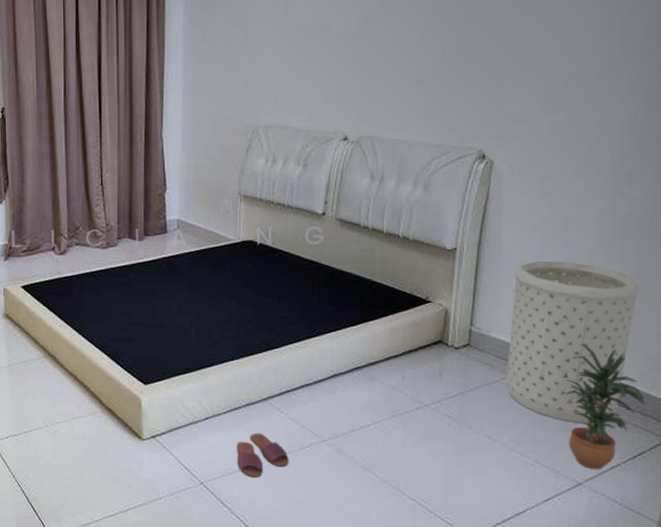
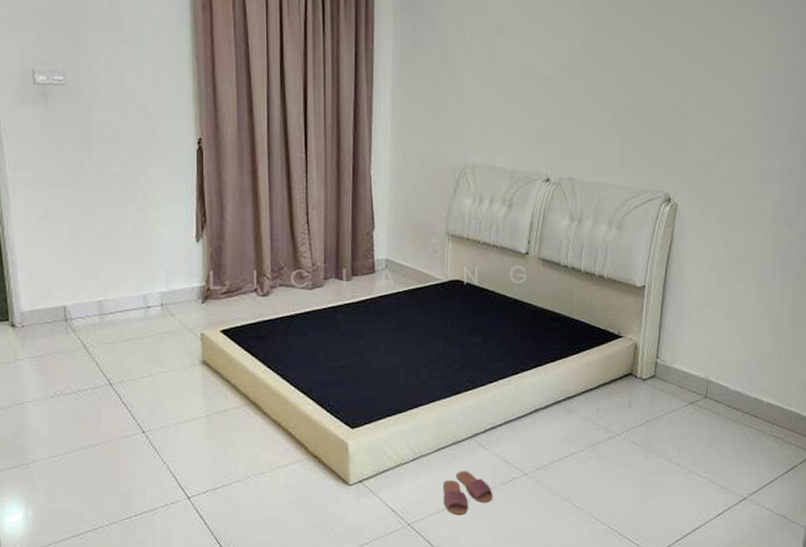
laundry basket: present [507,261,641,424] -> none [686,297,796,444]
potted plant: present [566,343,645,469] -> none [735,370,798,484]

